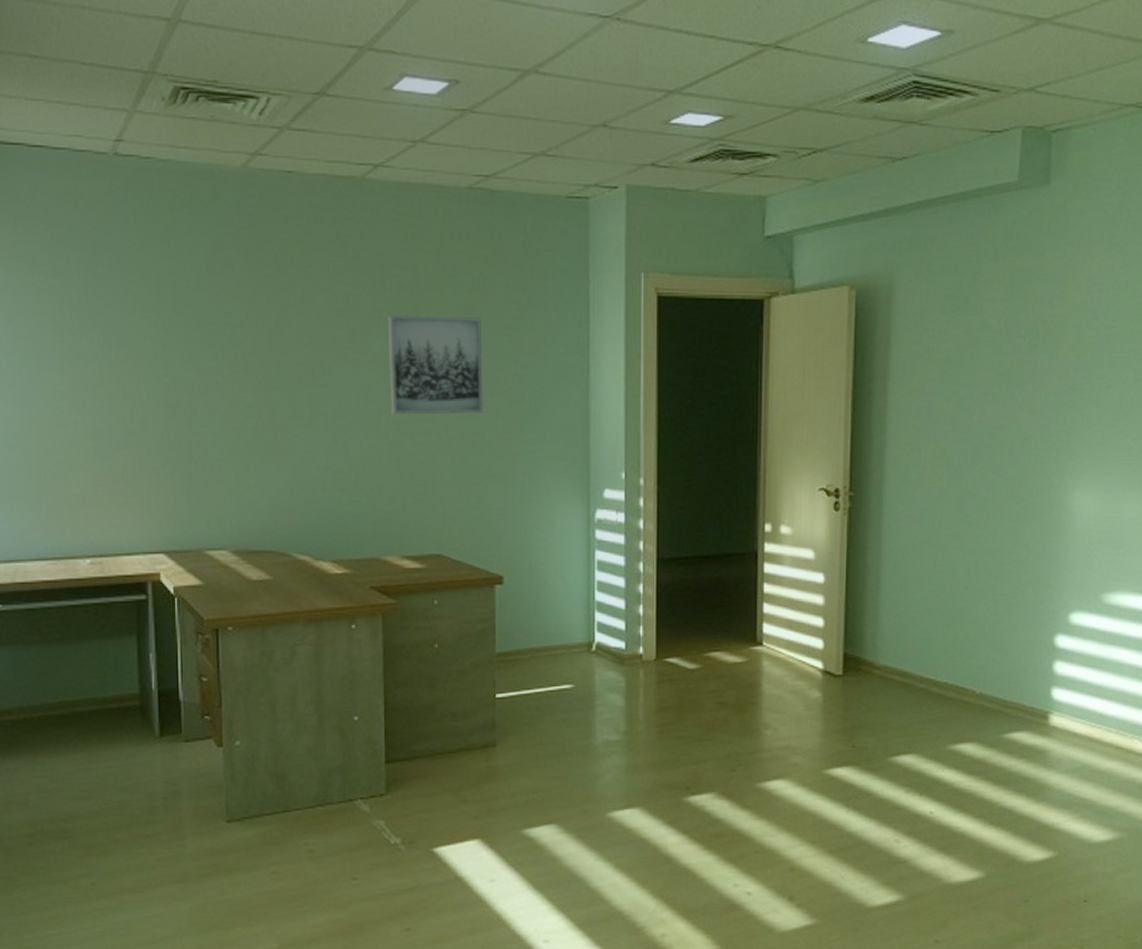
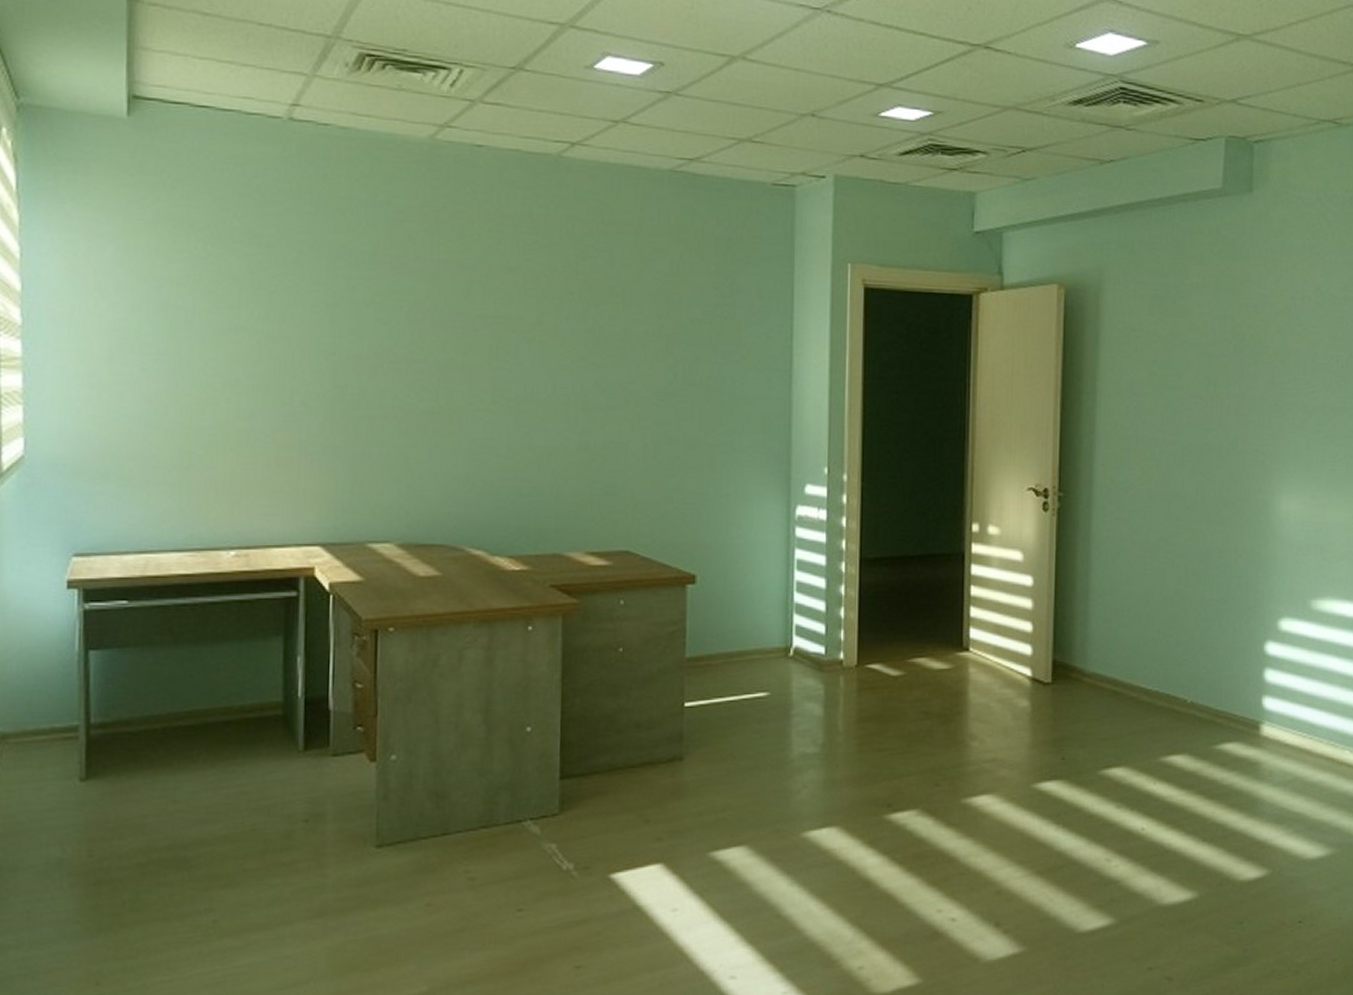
wall art: present [387,315,483,415] -> none [579,297,680,403]

